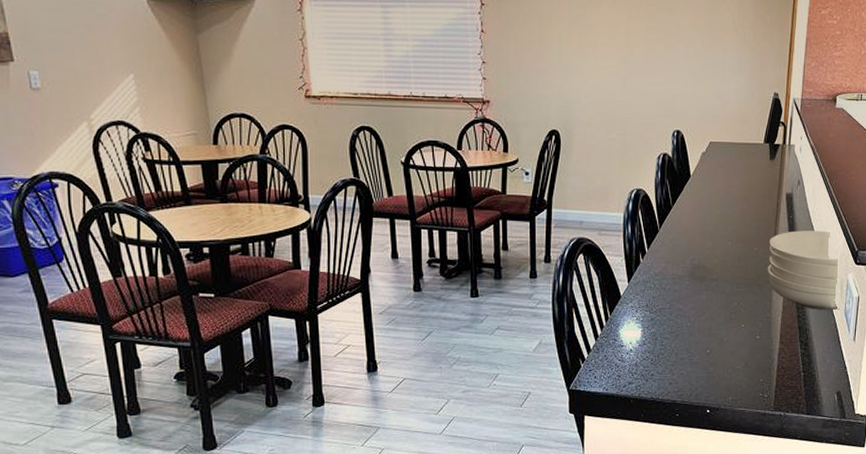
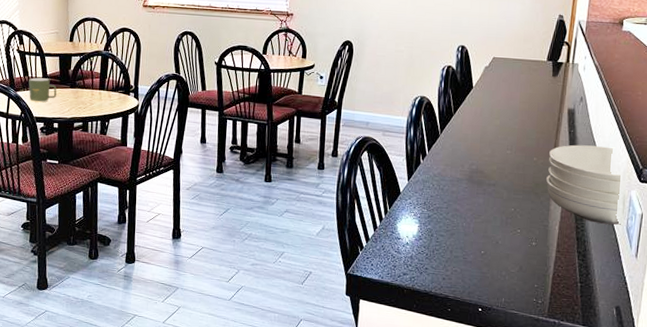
mug: none [163,192,203,223] -> present [28,77,57,103]

